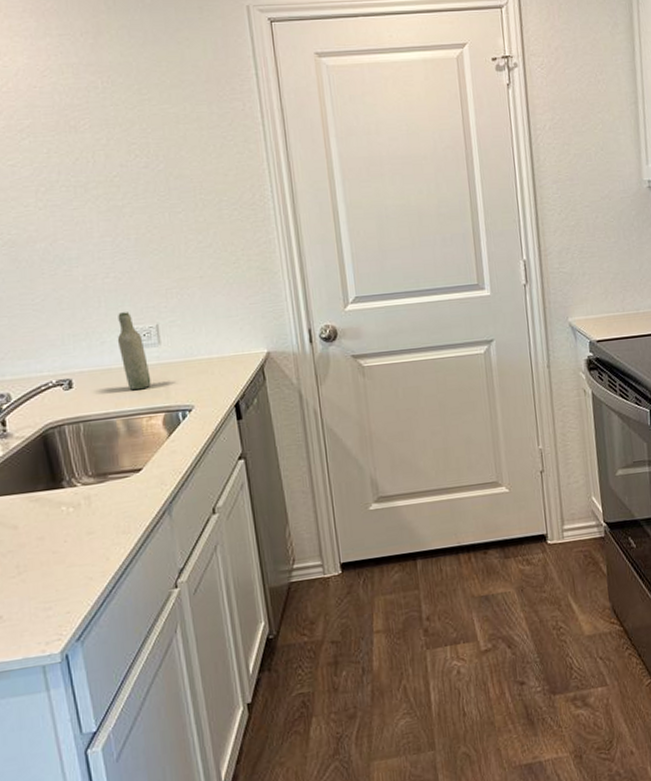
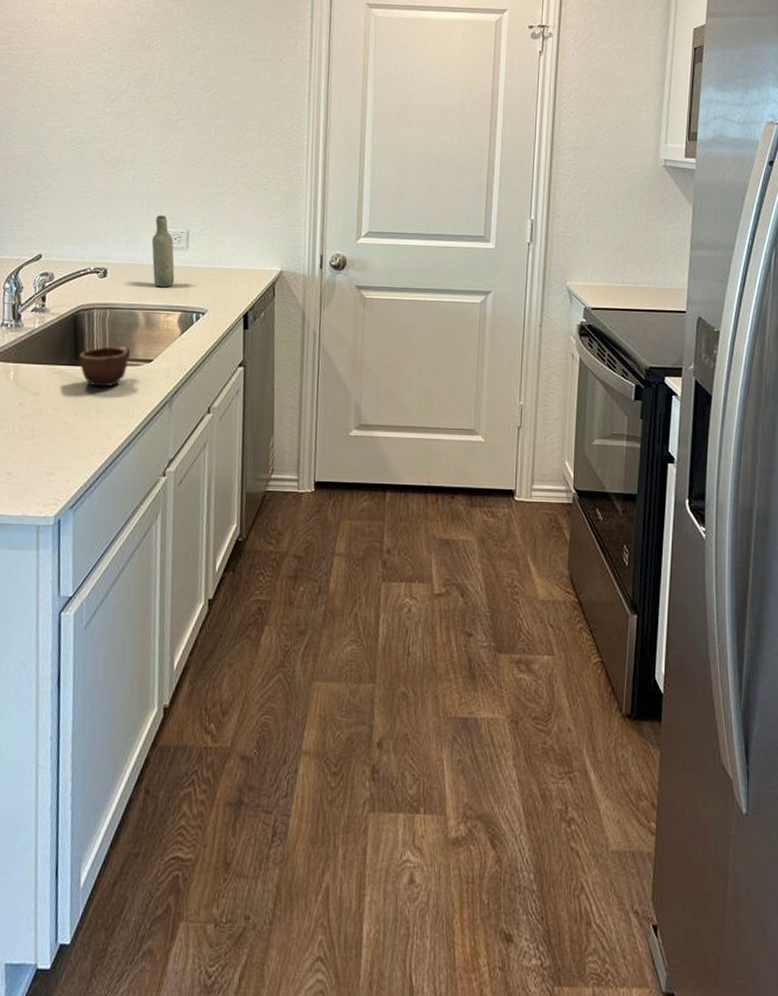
mug: none [57,459,116,508] -> present [79,346,131,387]

